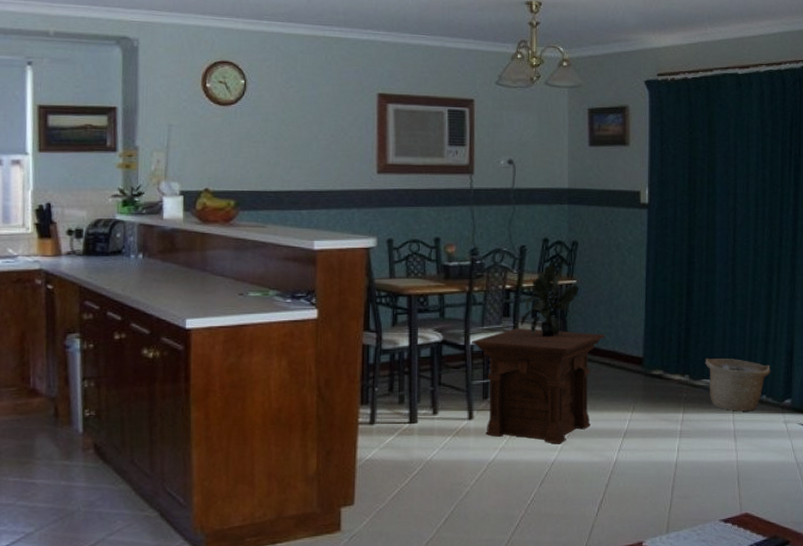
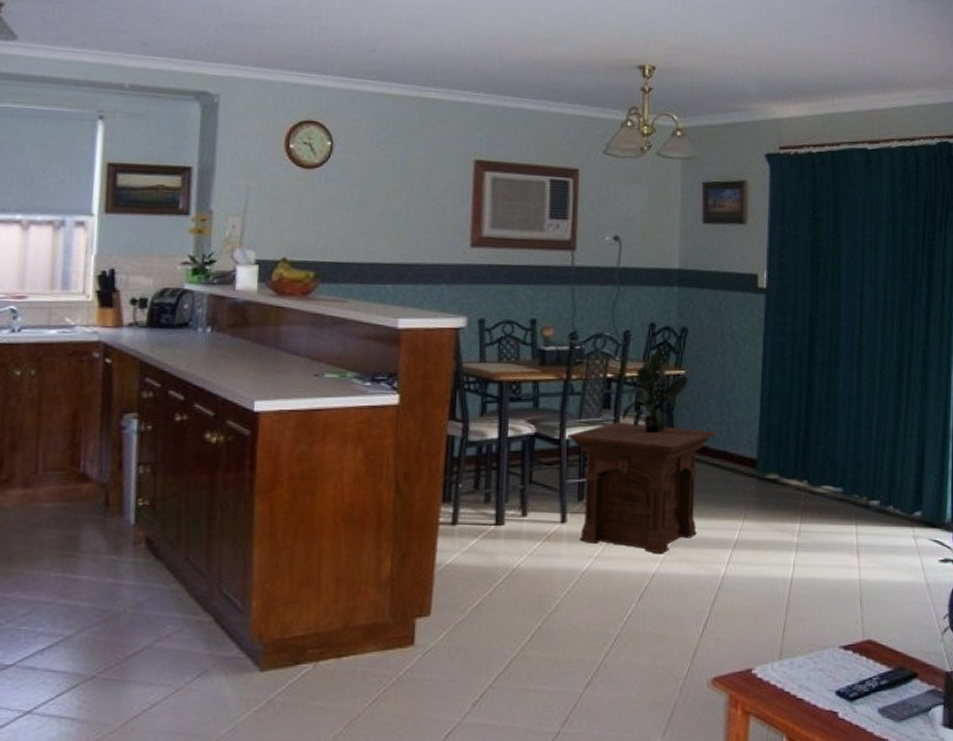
basket: present [705,358,771,411] -> none [825,461,899,524]

